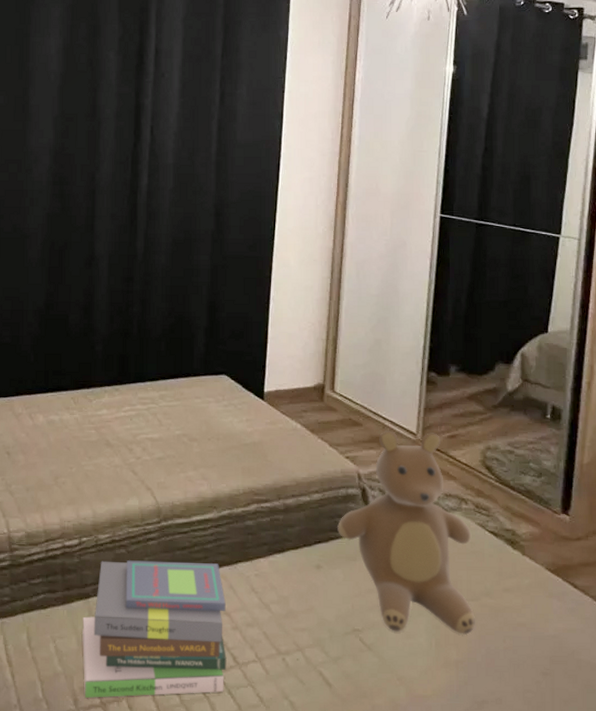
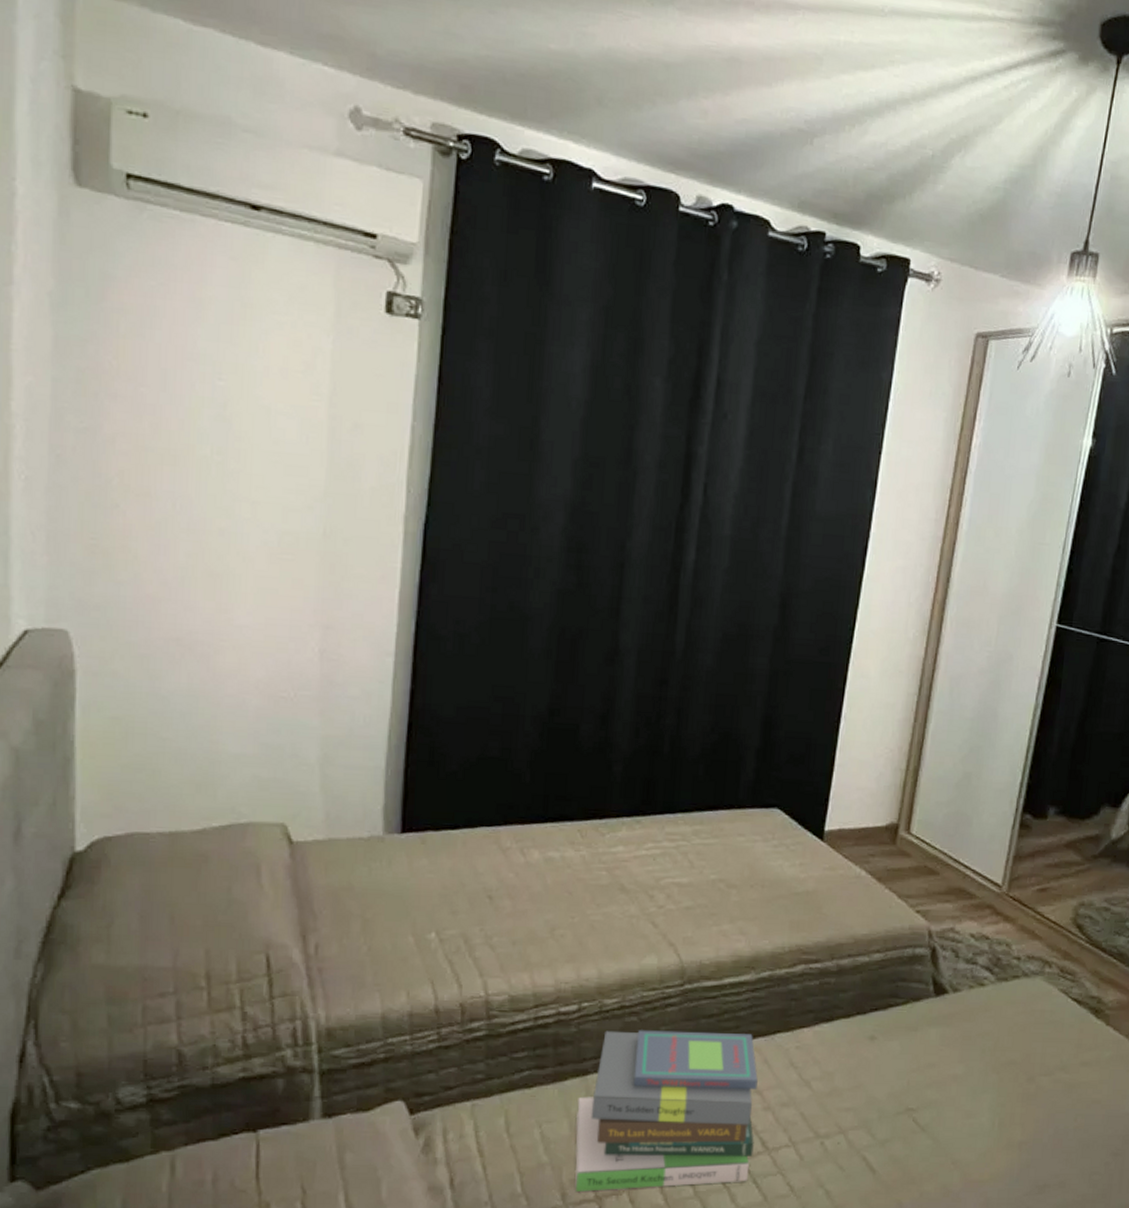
teddy bear: present [337,431,476,636] -> none [899,881,1053,1114]

